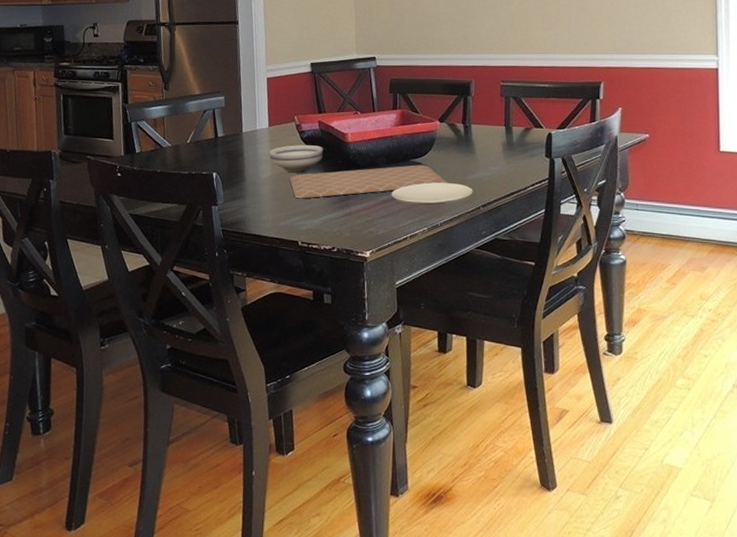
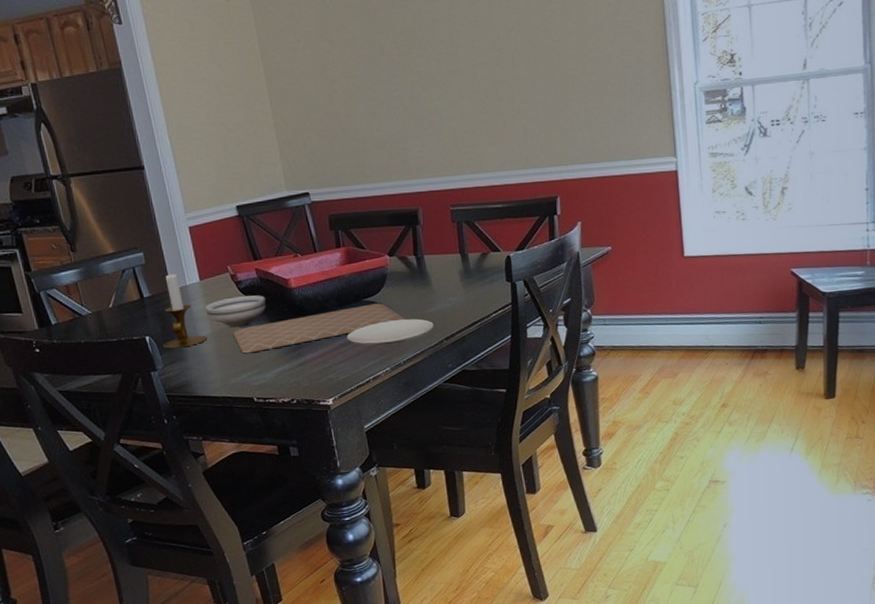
candlestick: none [226,118,266,187] -> present [162,274,207,349]

